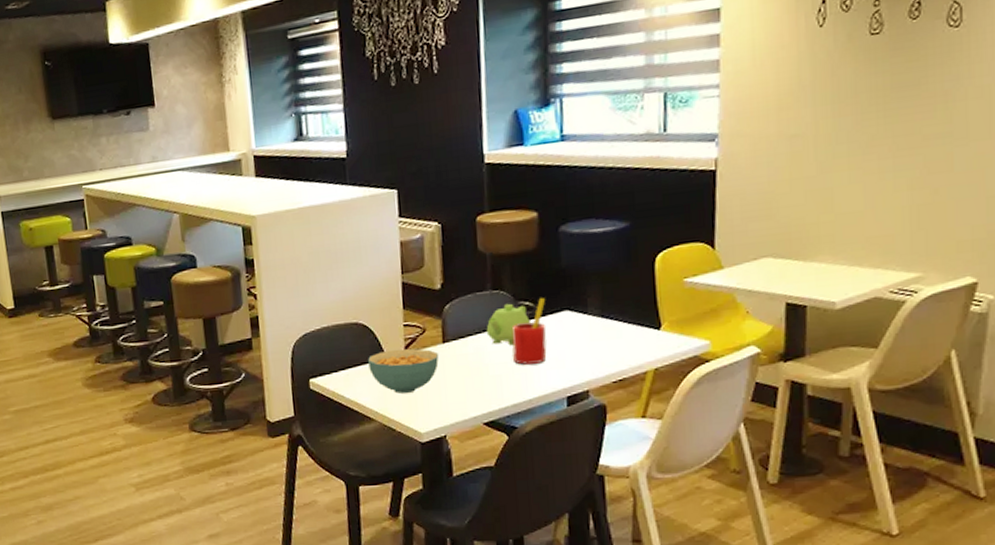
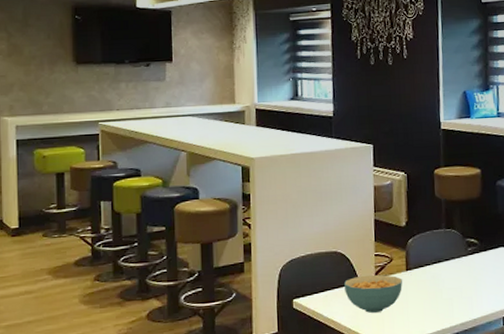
teapot: present [486,303,530,346] -> none [441,240,475,275]
straw: present [512,298,547,365] -> none [461,237,488,290]

